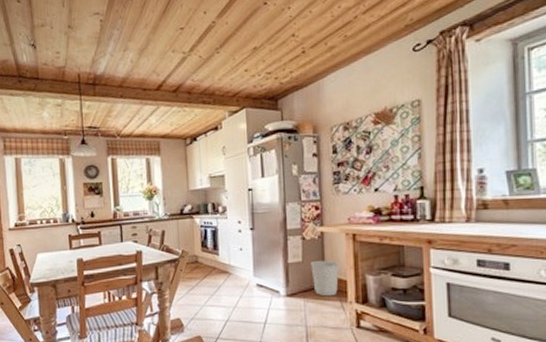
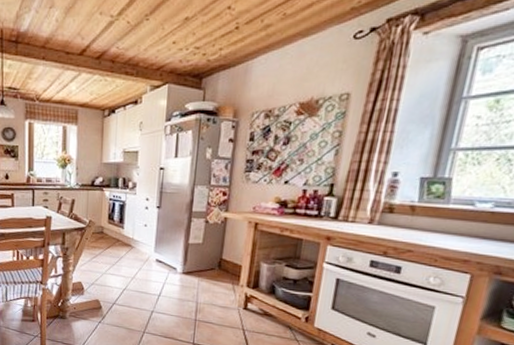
trash can: present [310,260,340,297] -> none [209,244,238,279]

